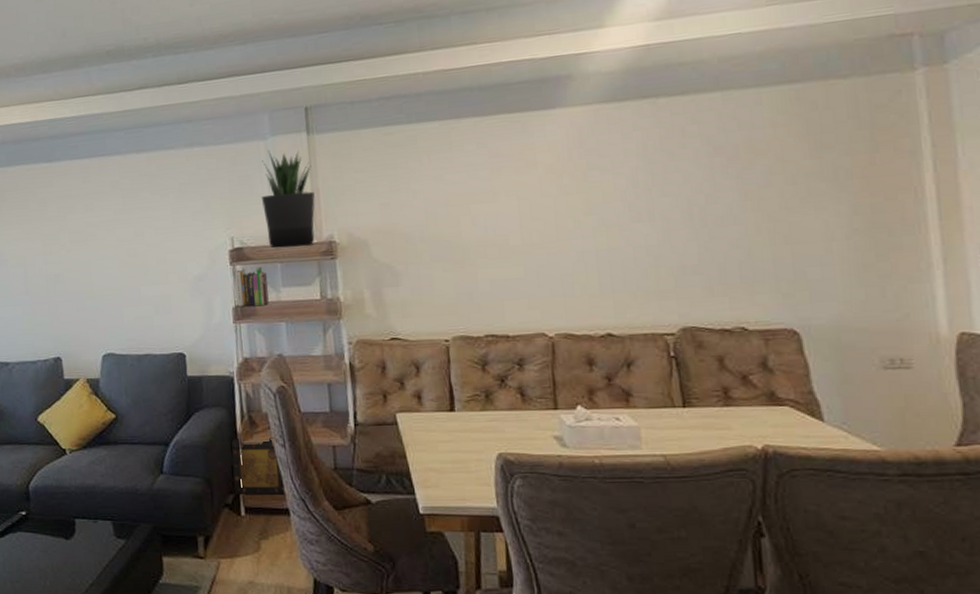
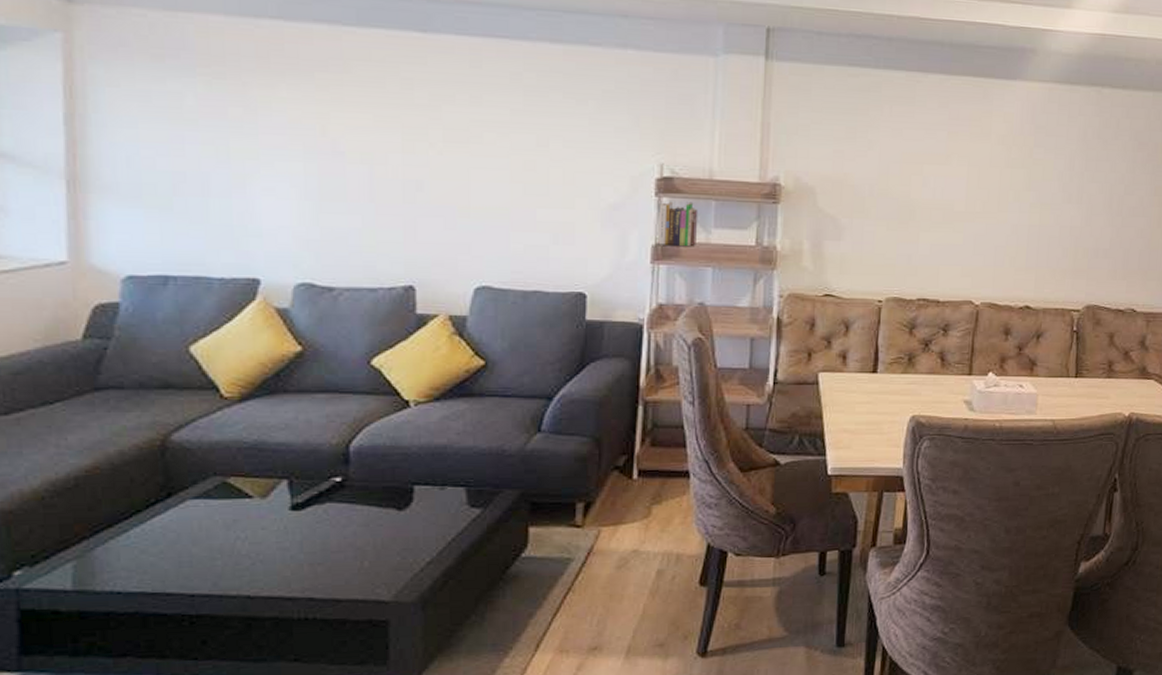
decorative box: present [231,437,284,495] -> none [628,393,686,457]
planter: present [262,150,315,248] -> none [703,69,765,185]

